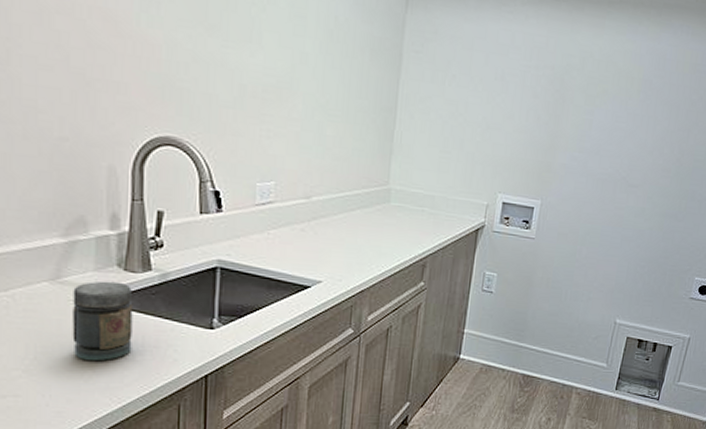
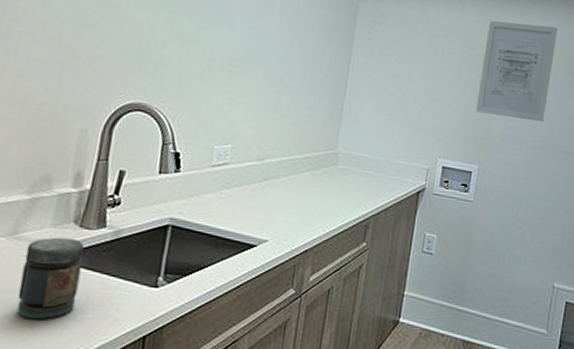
wall art: none [539,34,634,153] -> present [476,20,558,123]

